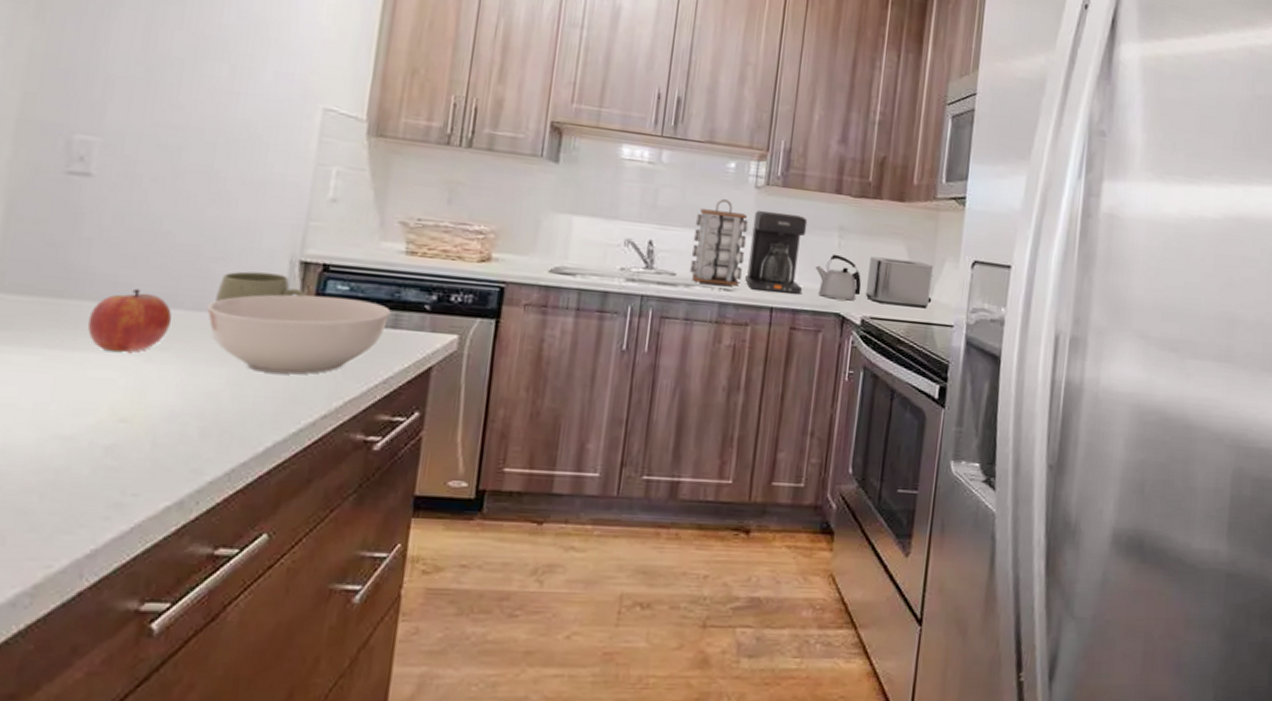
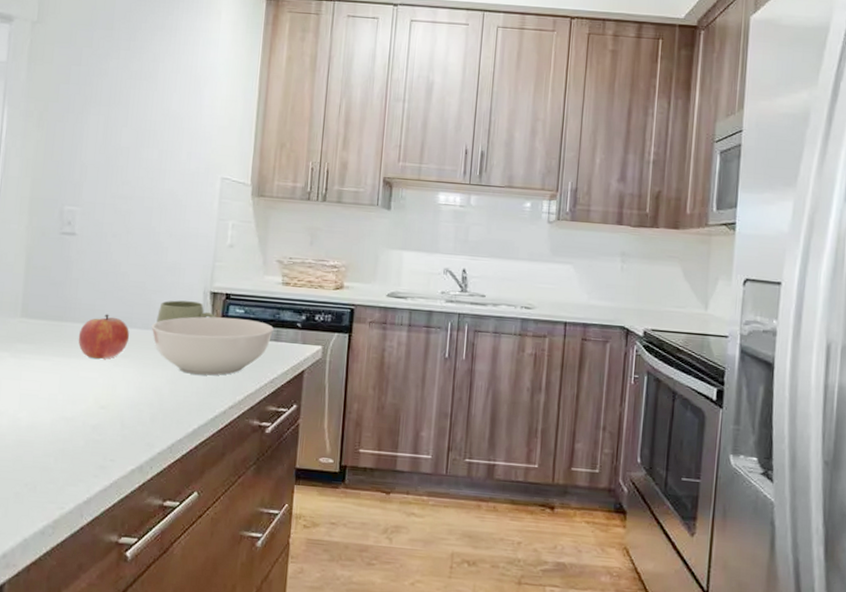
spice rack: present [689,199,749,287] -> none [496,233,544,305]
coffee maker: present [745,211,808,294] -> none [542,242,594,311]
kettle: present [815,254,861,302] -> none [602,276,643,317]
toaster: present [865,256,934,308] -> none [646,277,708,321]

